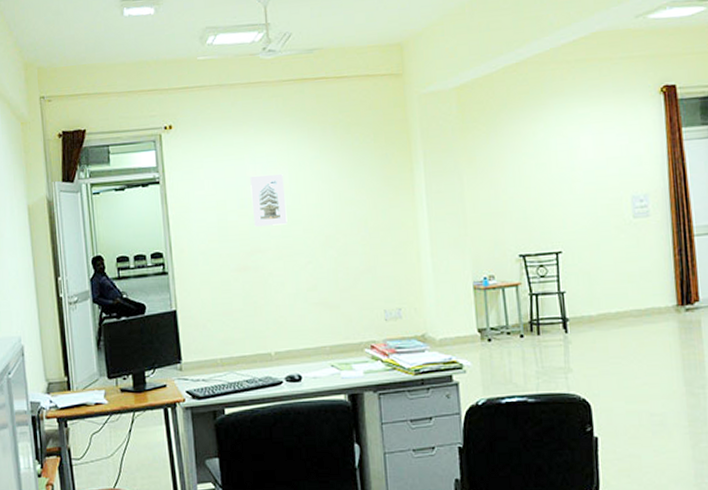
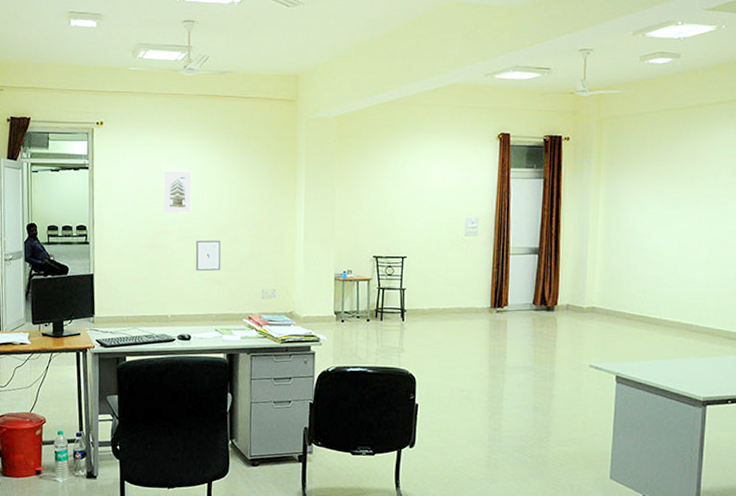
wall art: none [296,253,331,295] -> present [195,240,221,271]

